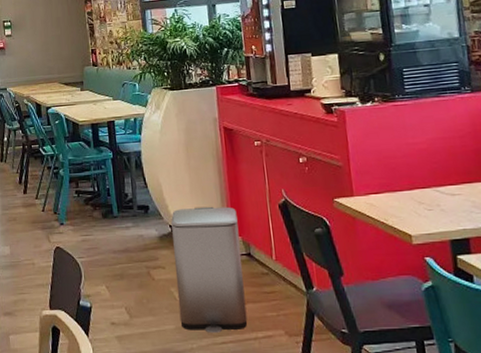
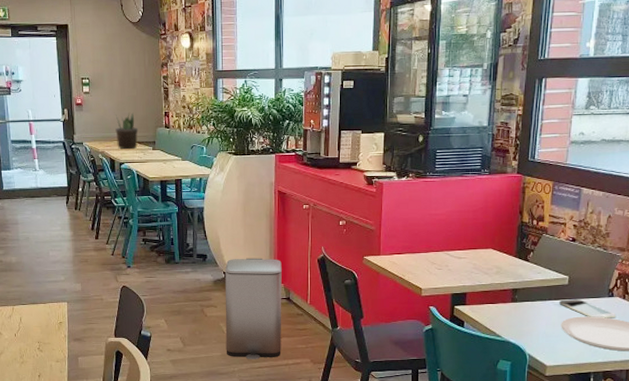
planter: none [39,52,65,92] -> present [115,112,138,149]

